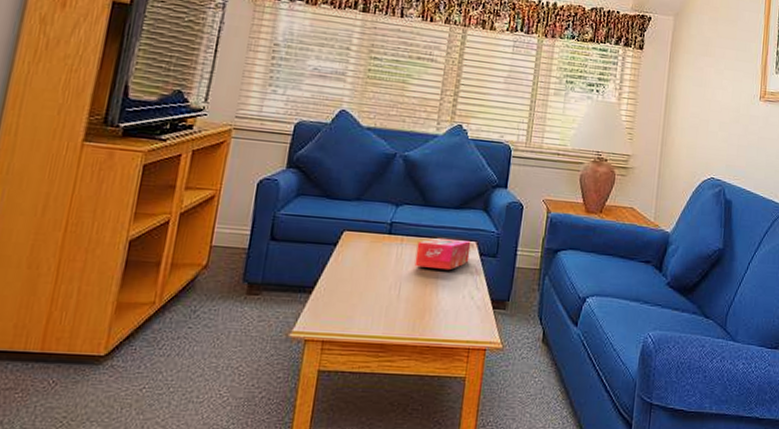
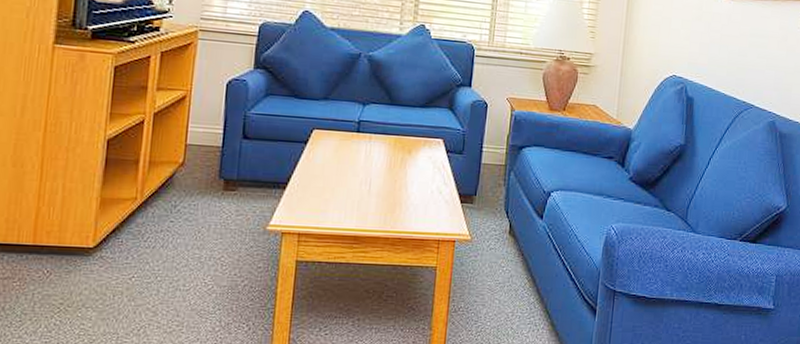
tissue box: present [414,237,471,271] -> none [383,135,438,167]

